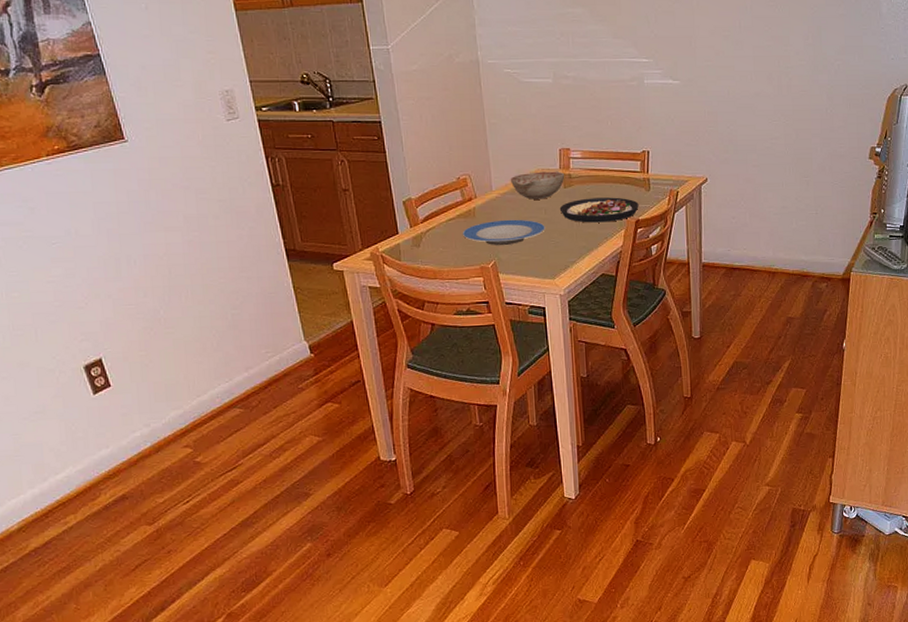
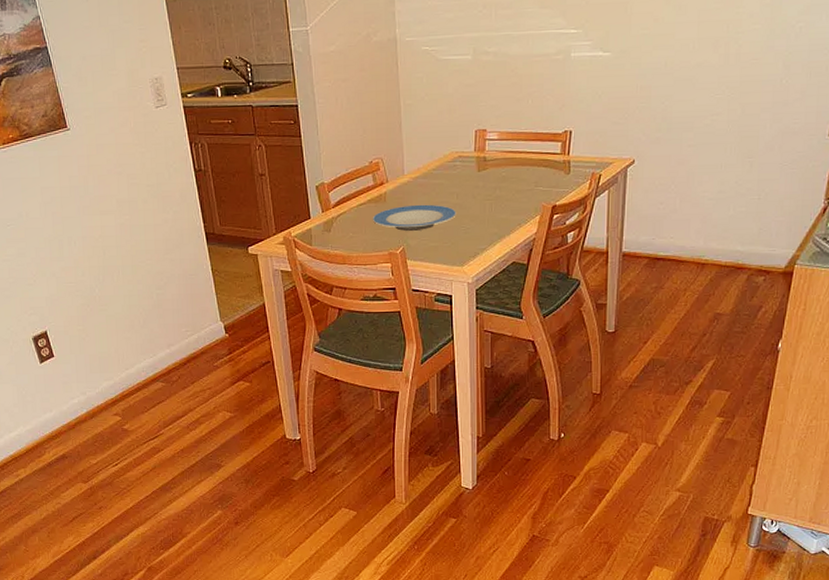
decorative bowl: present [510,171,565,200] -> none [423,154,480,184]
plate: present [559,197,639,223] -> none [472,181,557,208]

